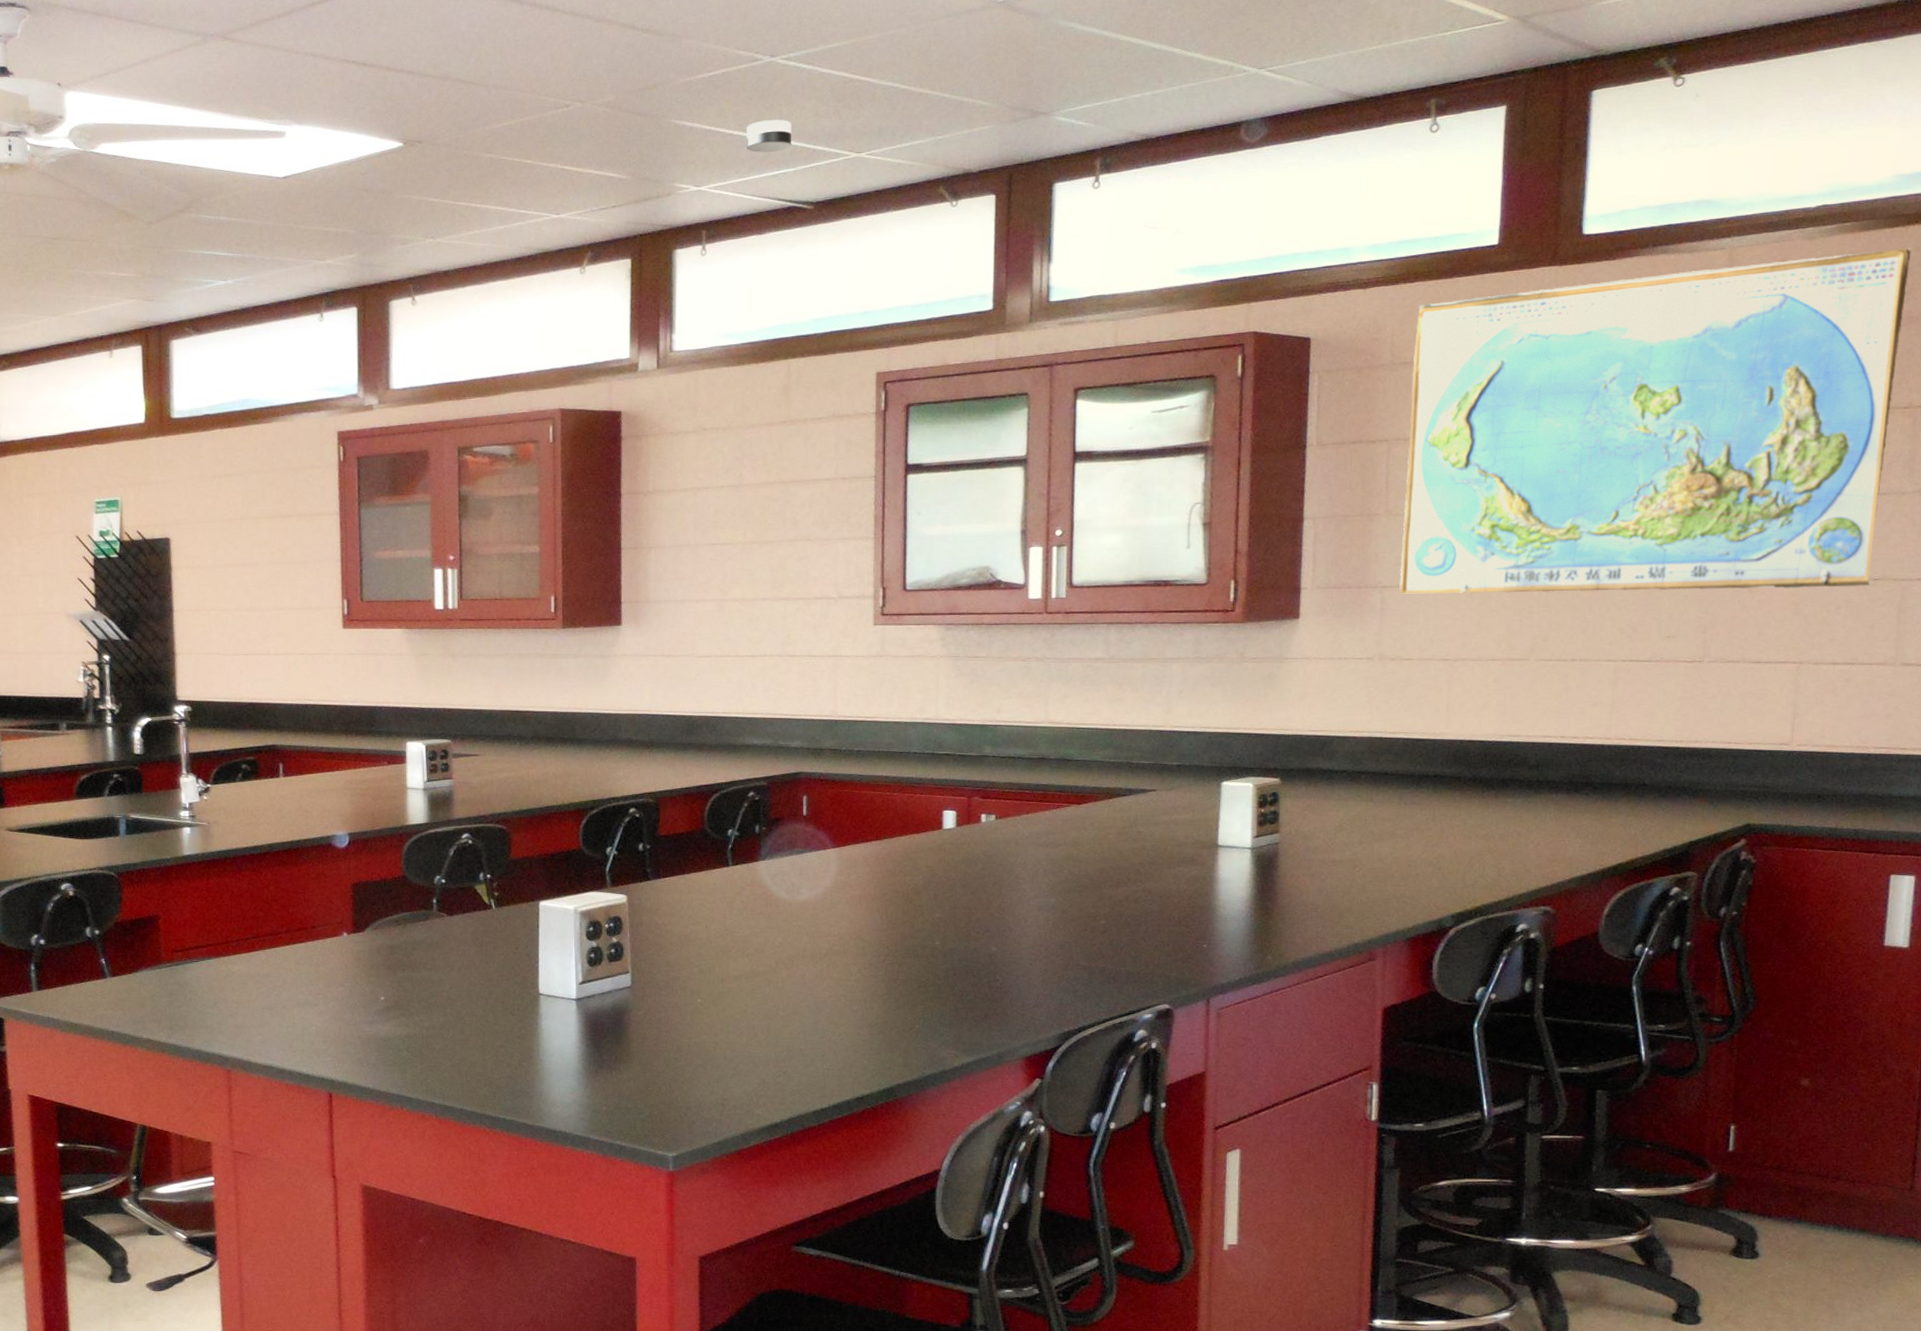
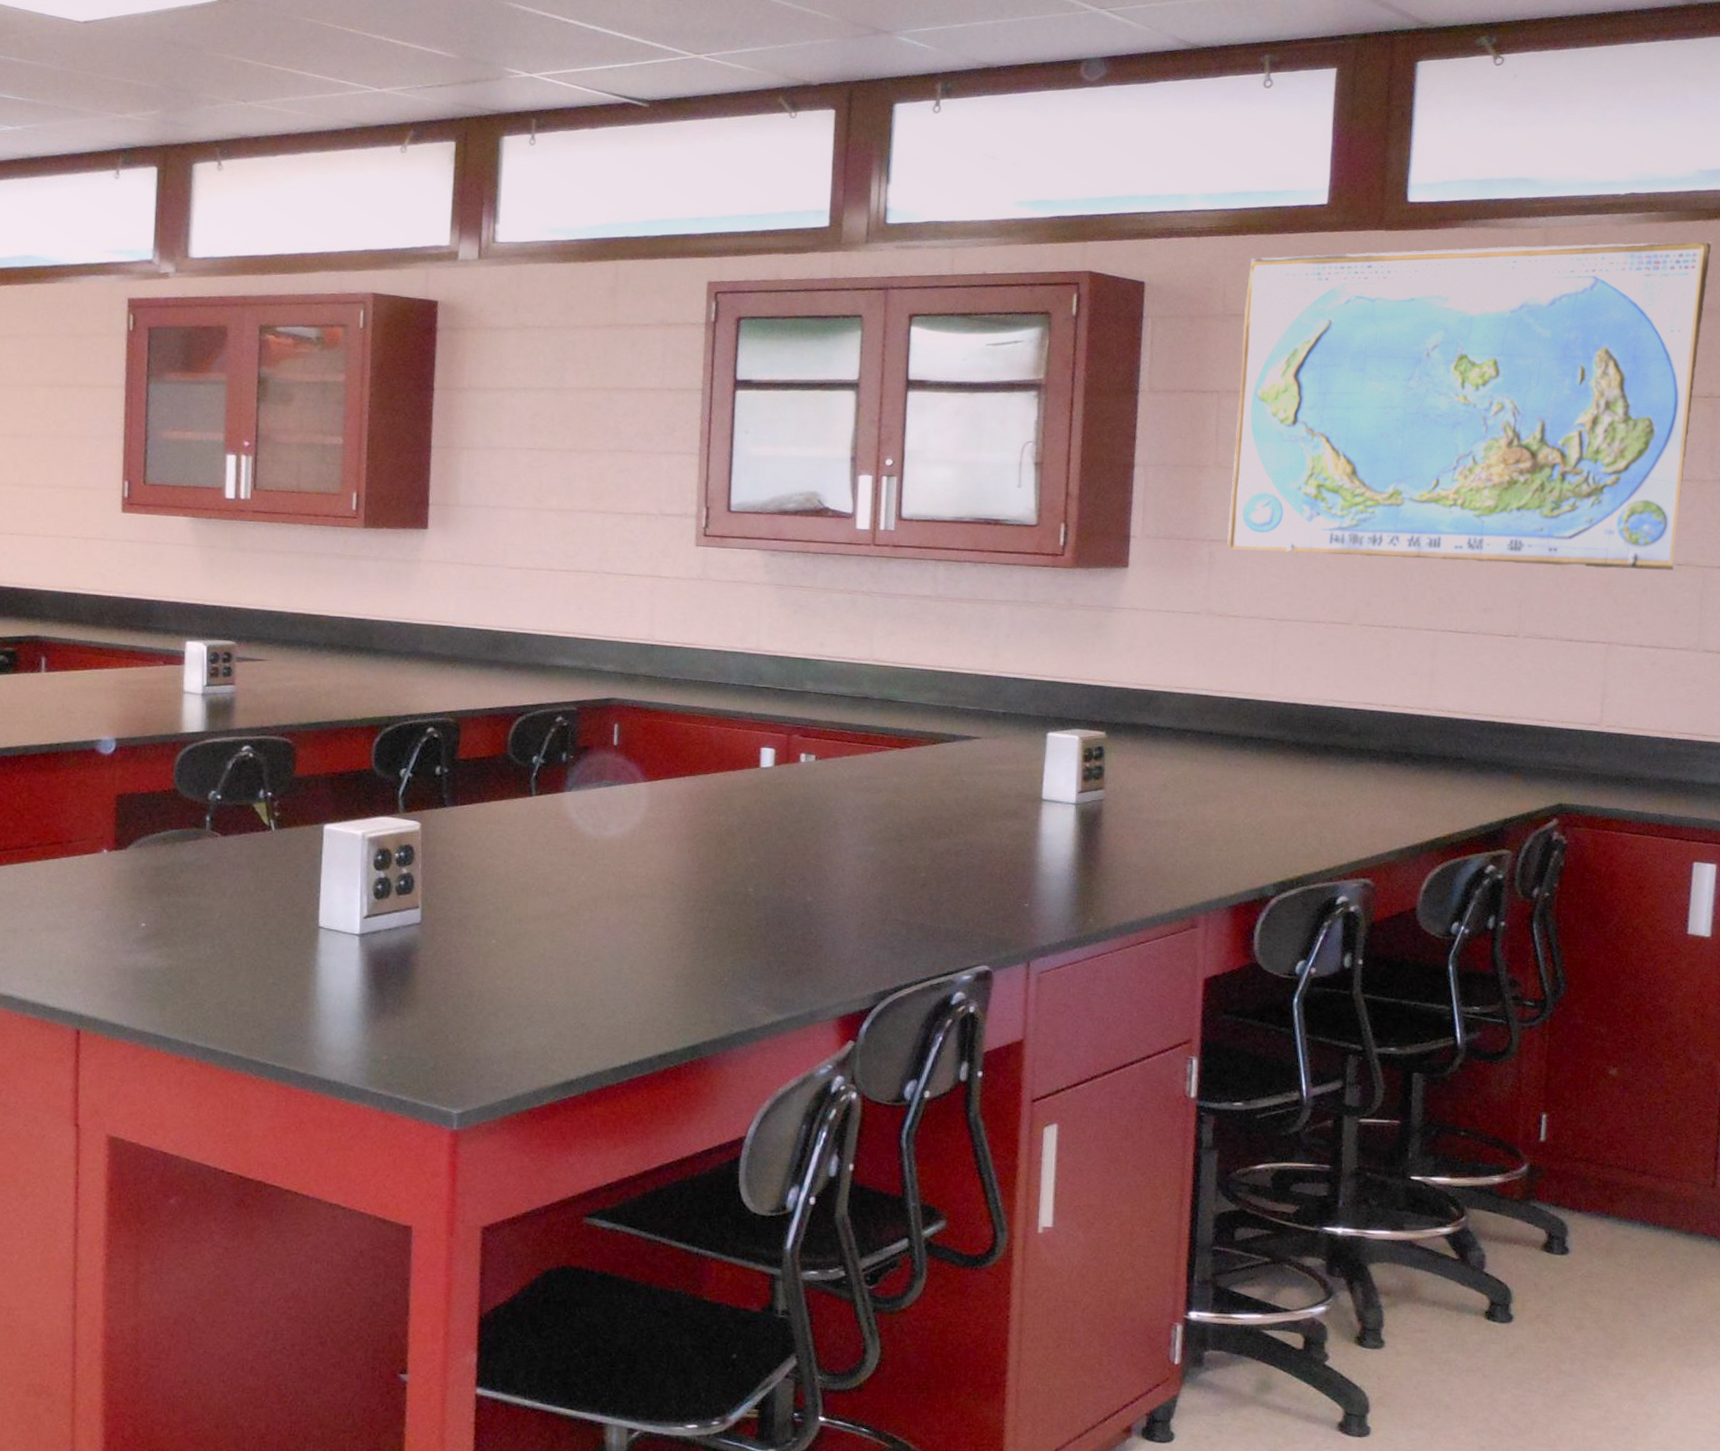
smoke detector: present [746,120,792,153] -> none [582,11,630,45]

